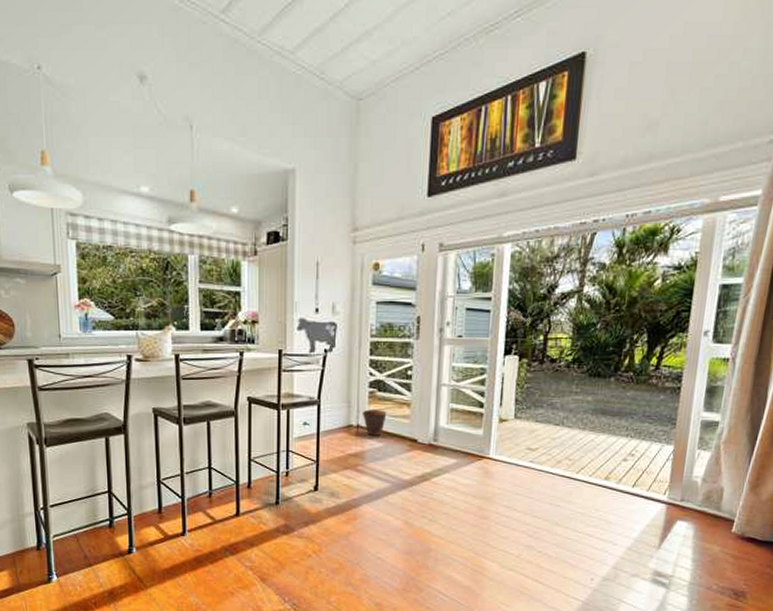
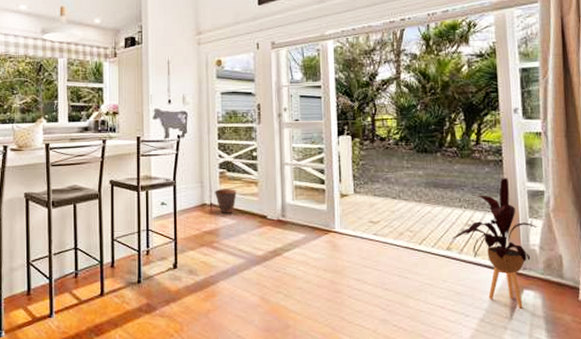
house plant: none [612,407,704,539] -> present [451,178,537,309]

